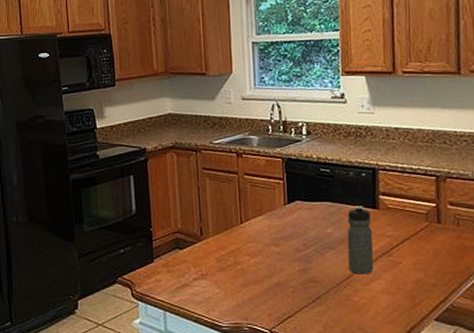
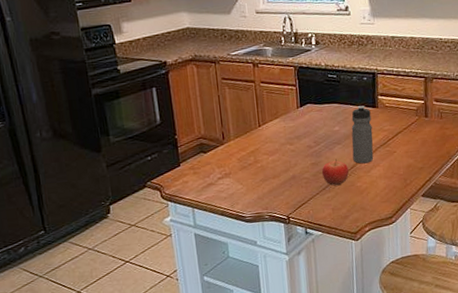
fruit: none [312,266,344,299] -> present [322,159,349,186]

